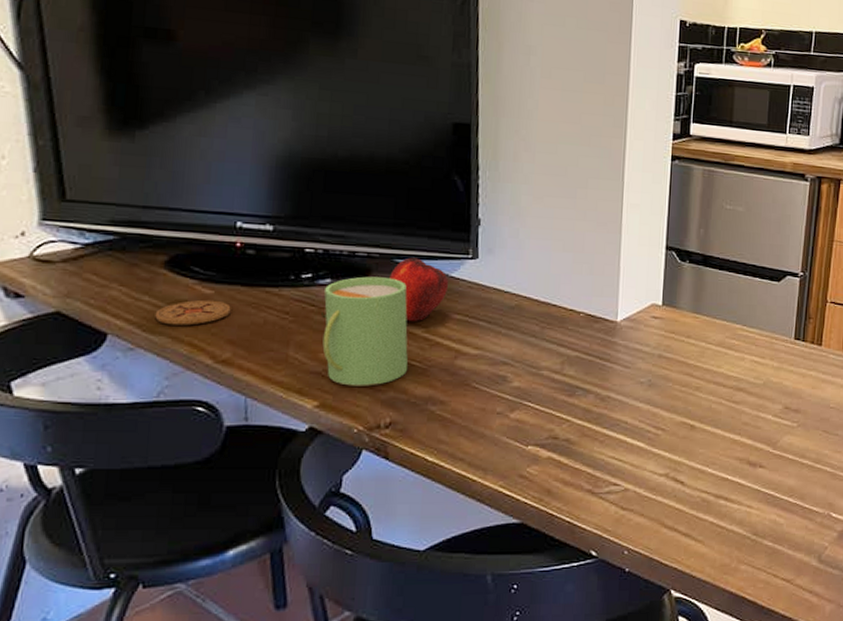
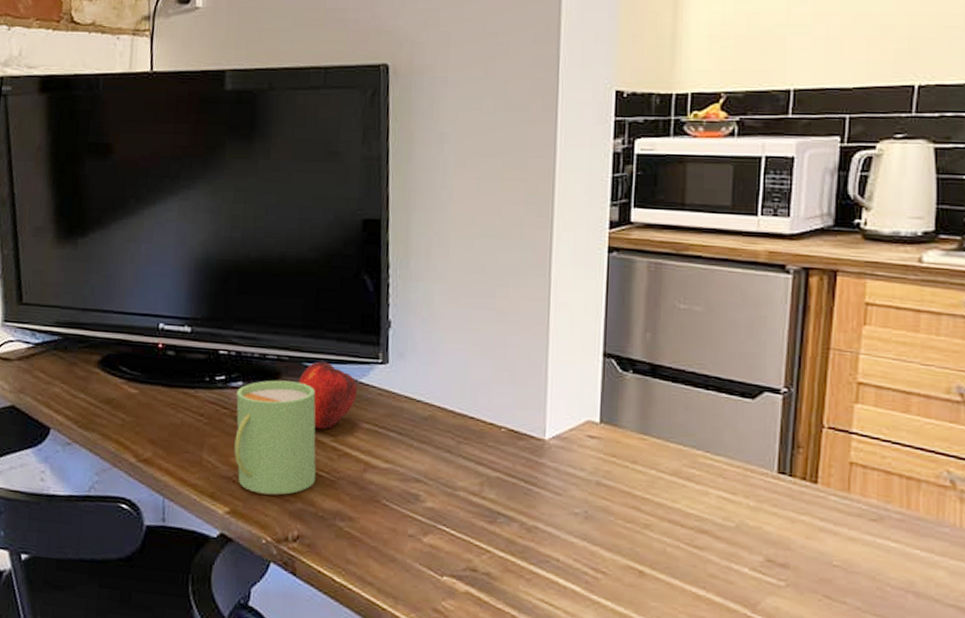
coaster: present [155,300,231,326] -> none [89,399,153,424]

